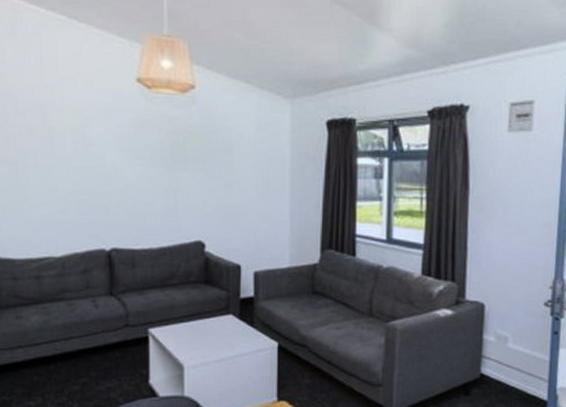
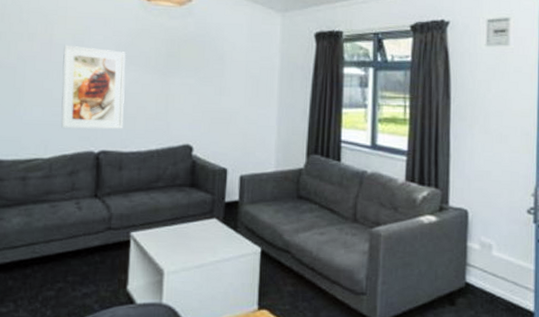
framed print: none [64,138,132,227] -> present [61,44,126,130]

